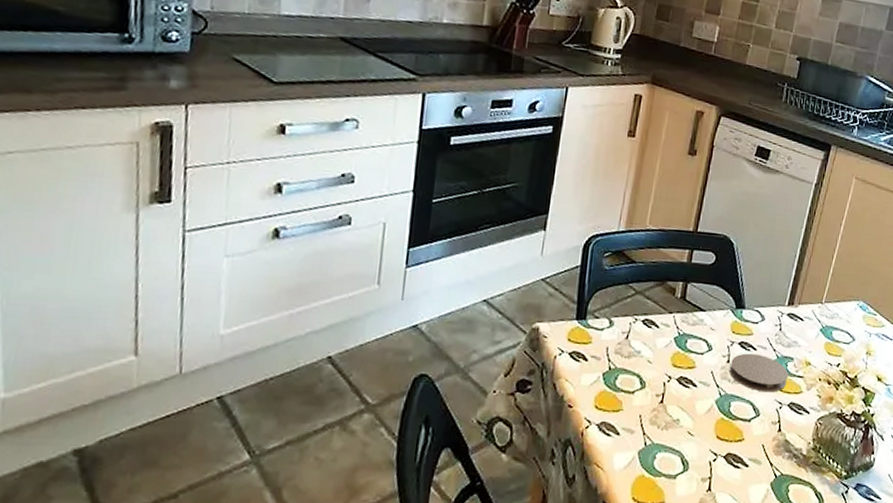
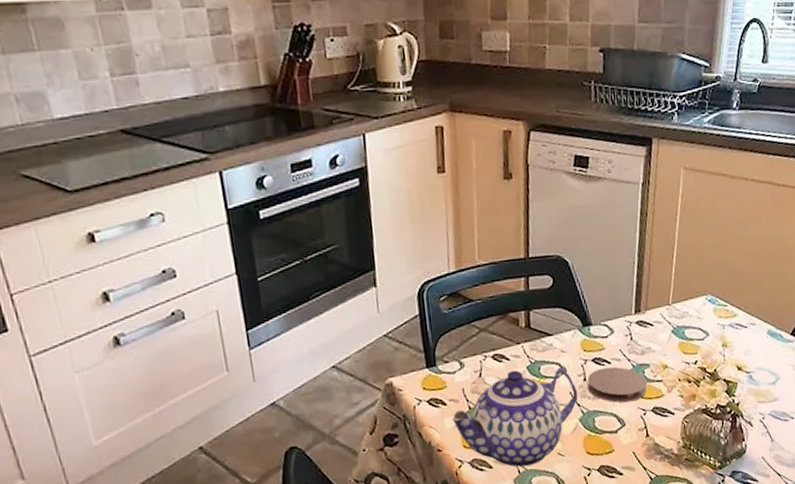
teapot: none [590,338,720,440] -> present [453,367,578,467]

